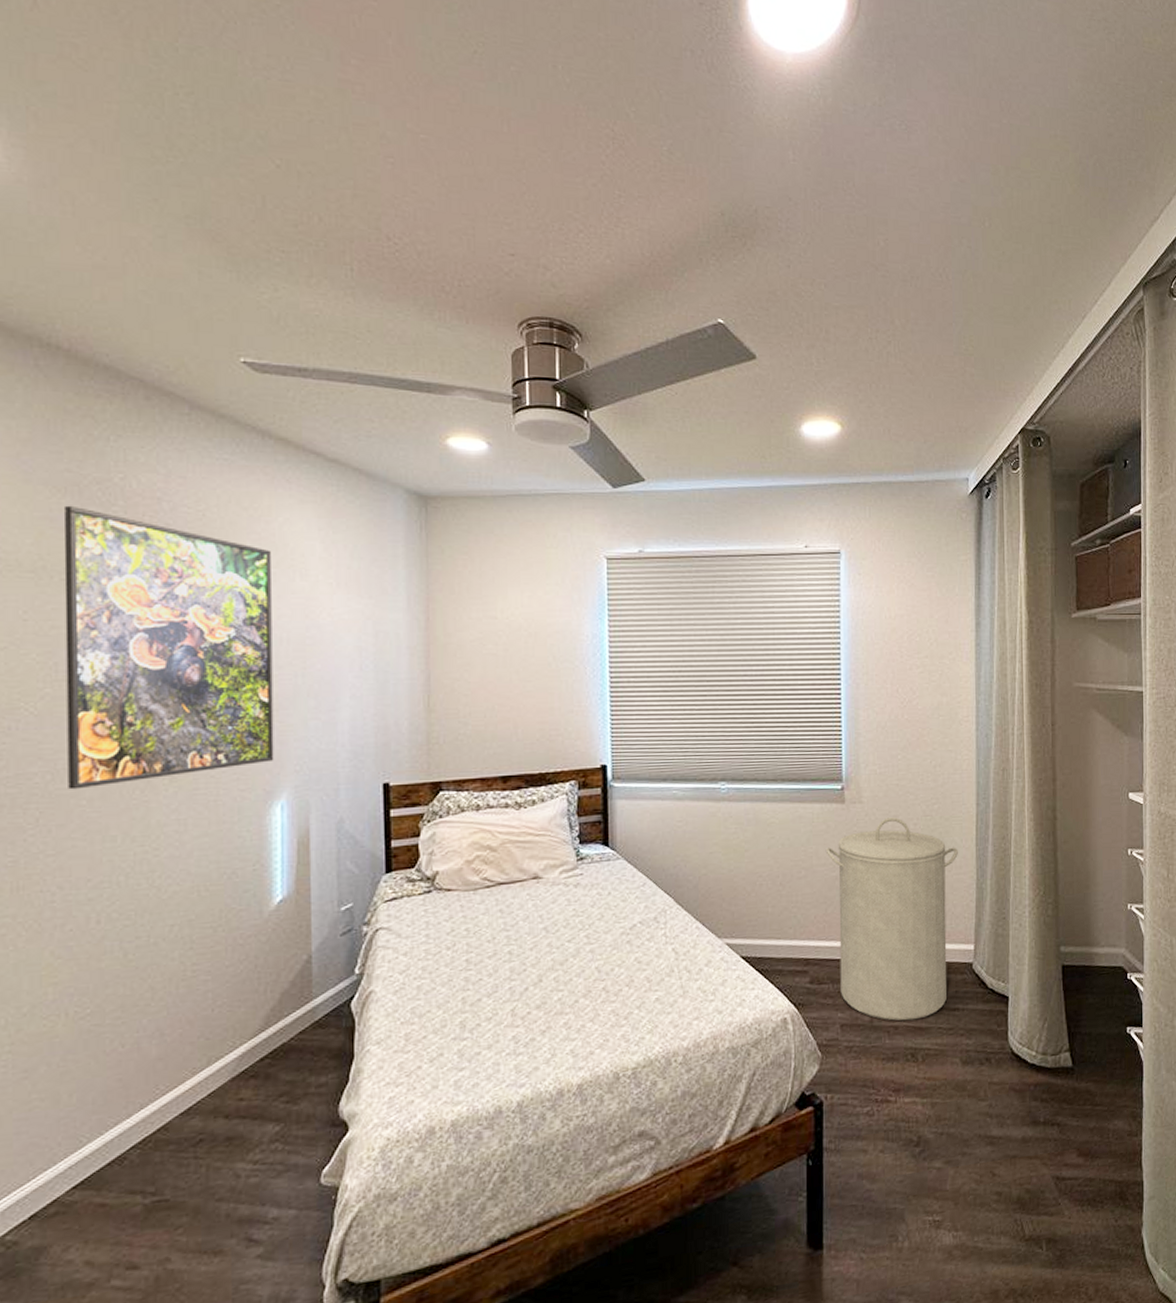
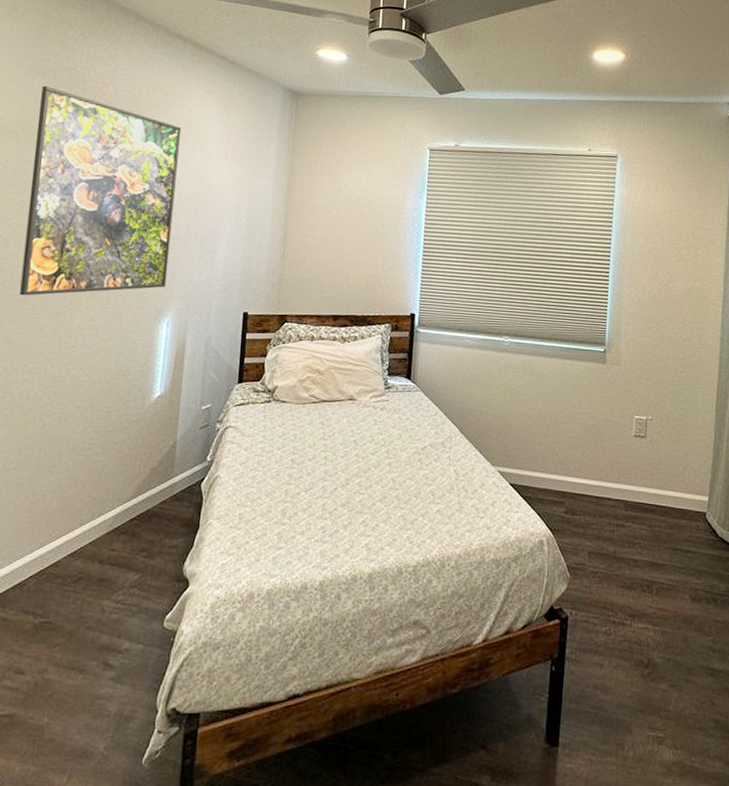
laundry hamper: present [825,817,958,1021] -> none [586,379,700,556]

